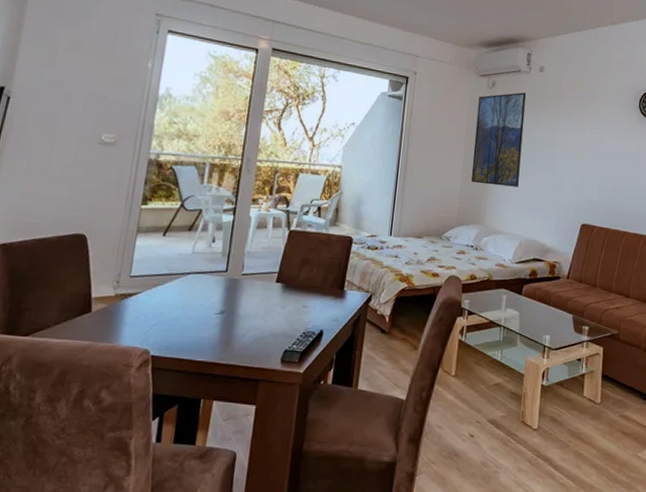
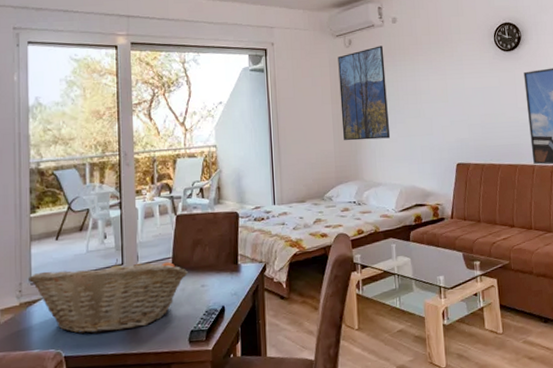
fruit basket: none [127,264,292,339] -> present [27,258,188,334]

